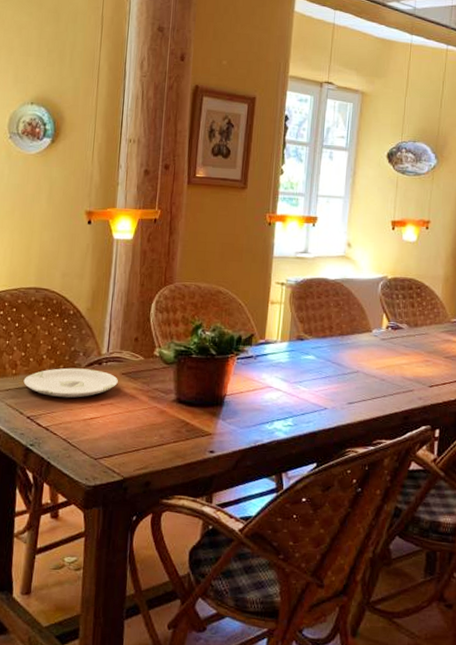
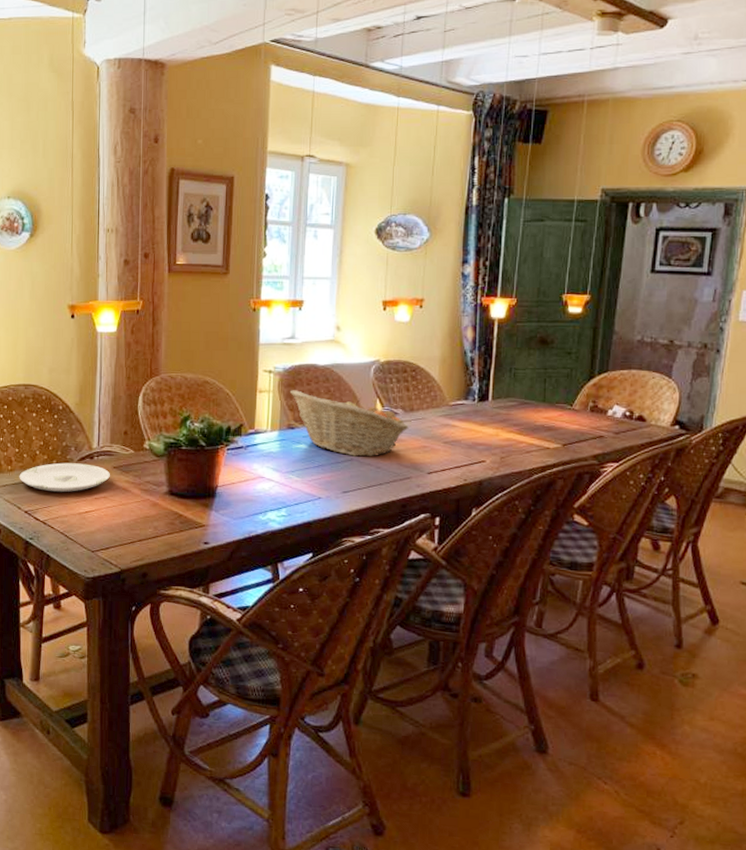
fruit basket: none [300,302,413,370] -> present [289,390,409,457]

